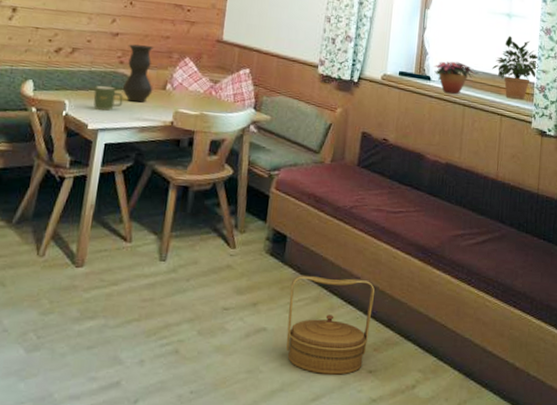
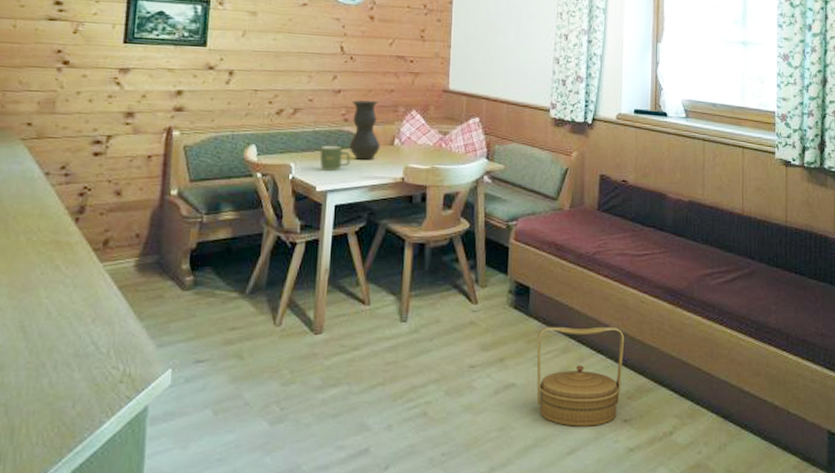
flower arrangement: present [434,61,477,95] -> none [670,95,715,130]
potted plant: present [492,36,540,101] -> none [730,64,779,131]

